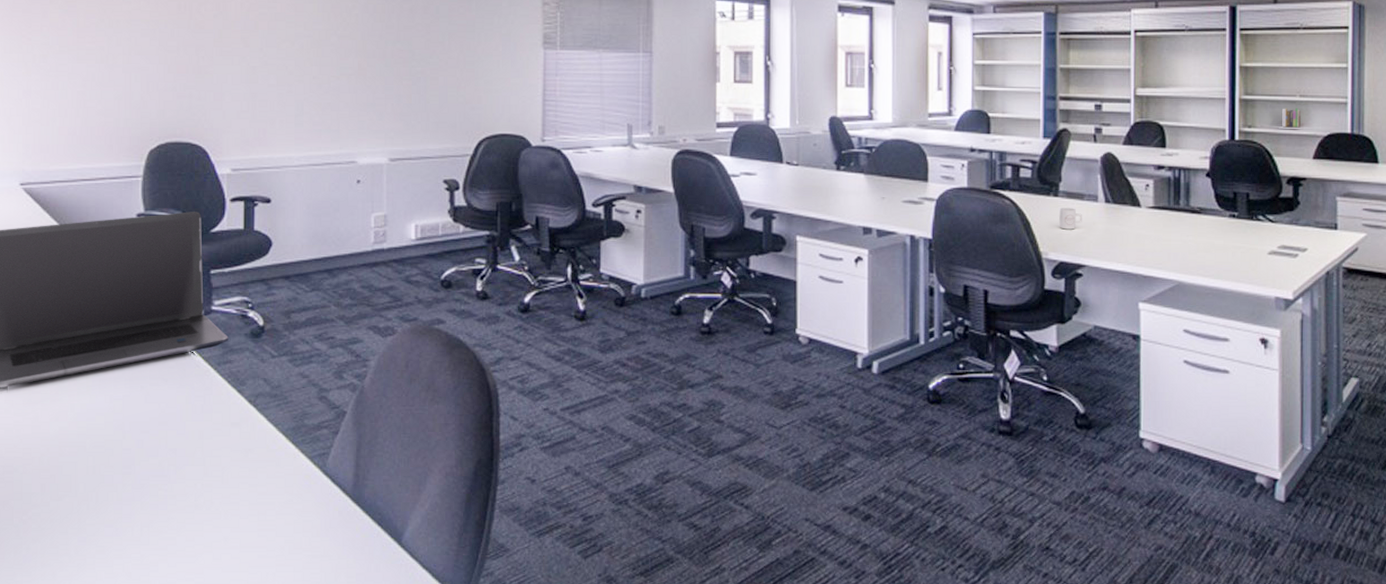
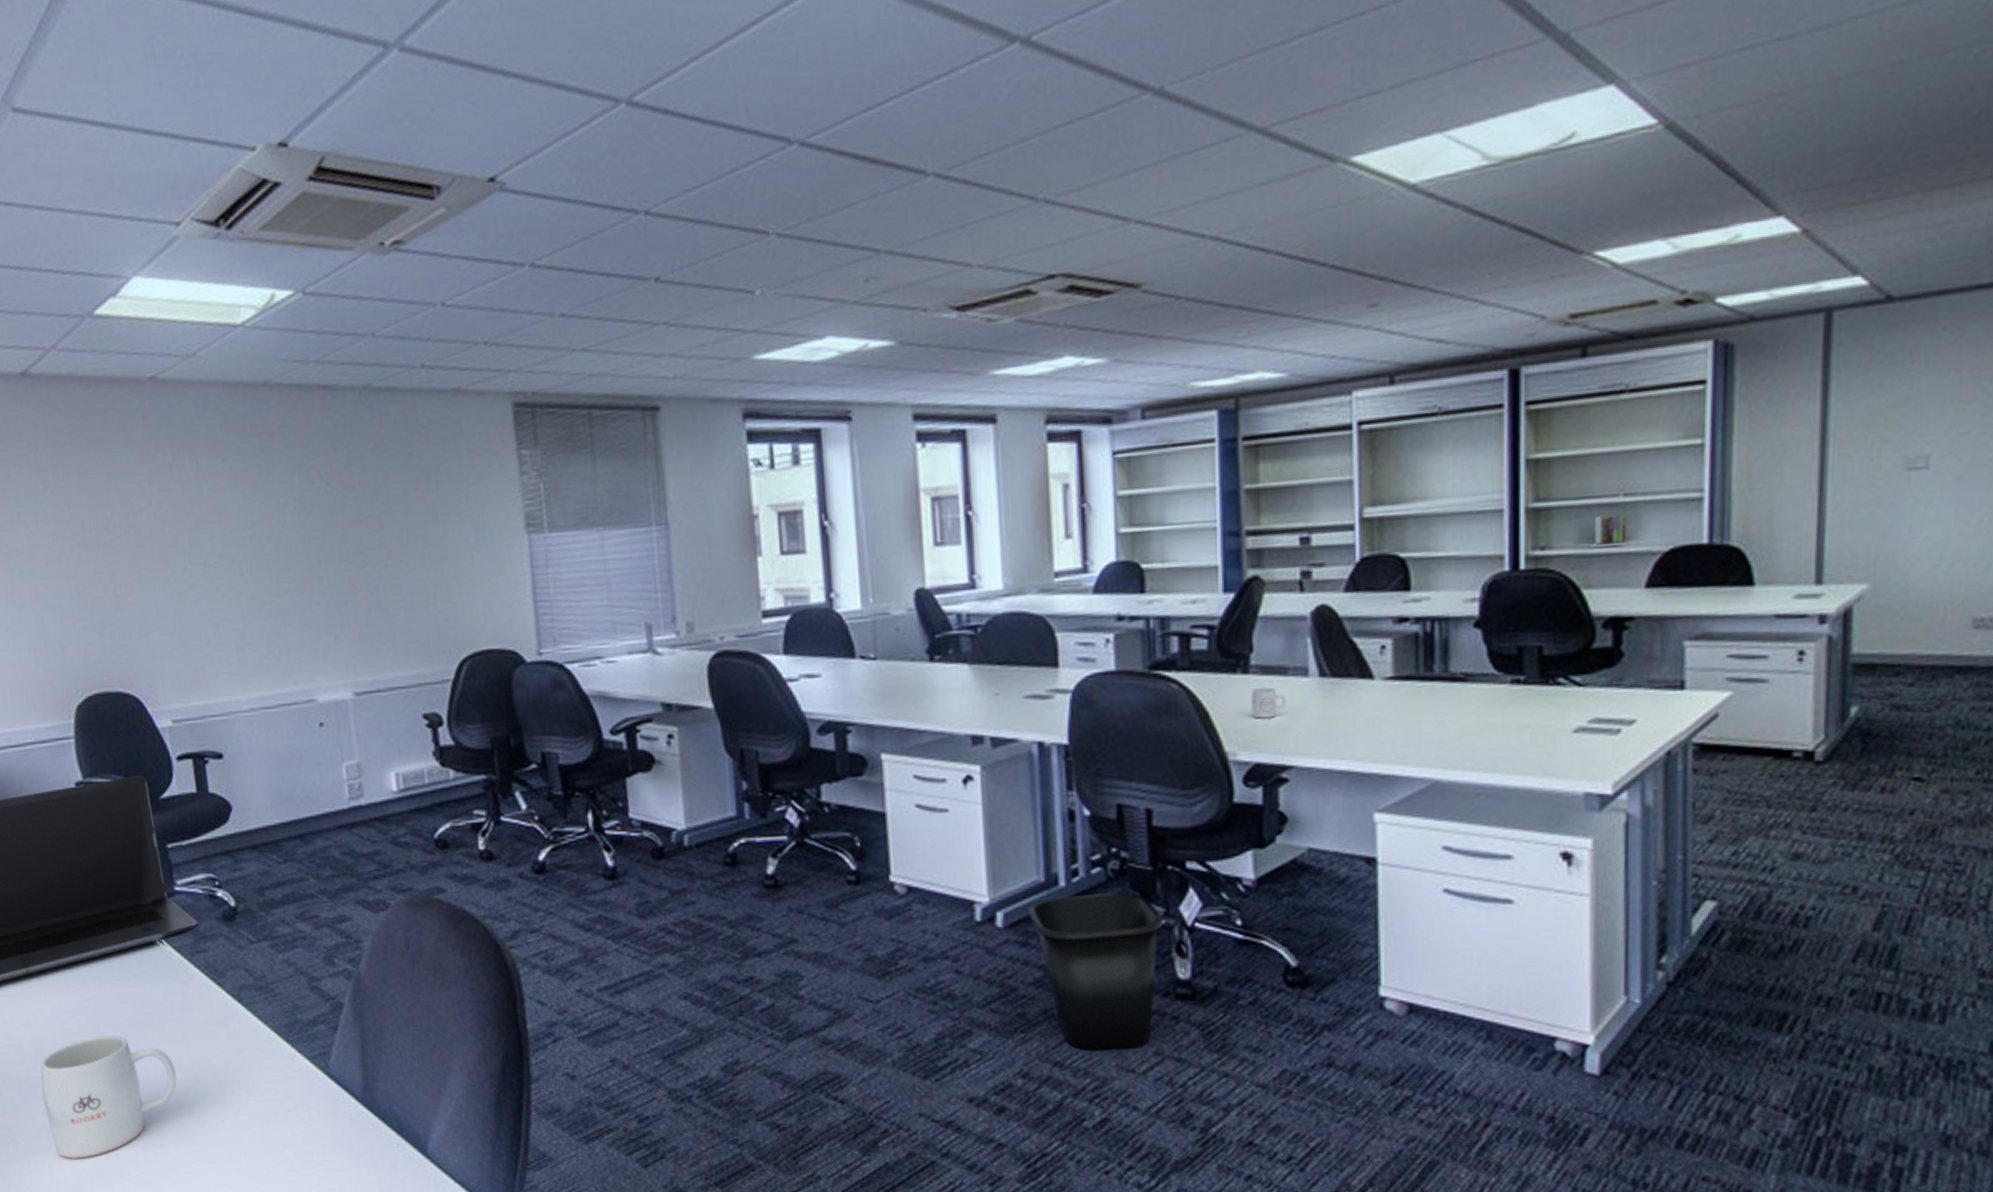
mug: none [60,431,188,541] -> present [40,1035,177,1159]
waste bin: none [896,351,993,472] -> present [1028,893,1165,1050]

